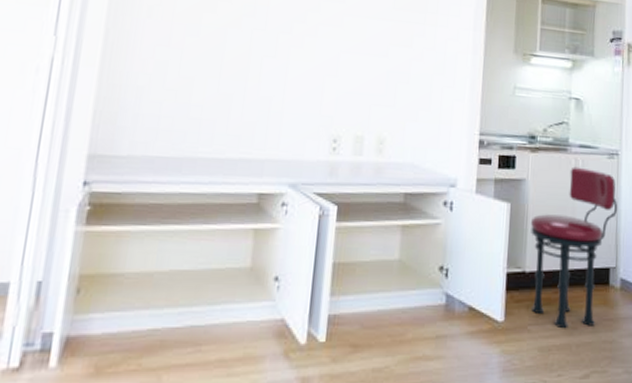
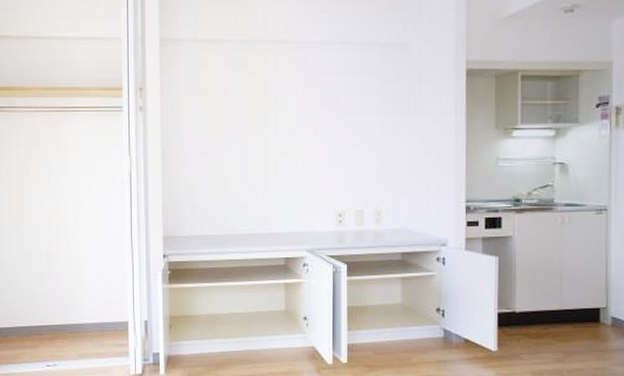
stool: present [530,166,618,329] -> none [518,223,608,358]

